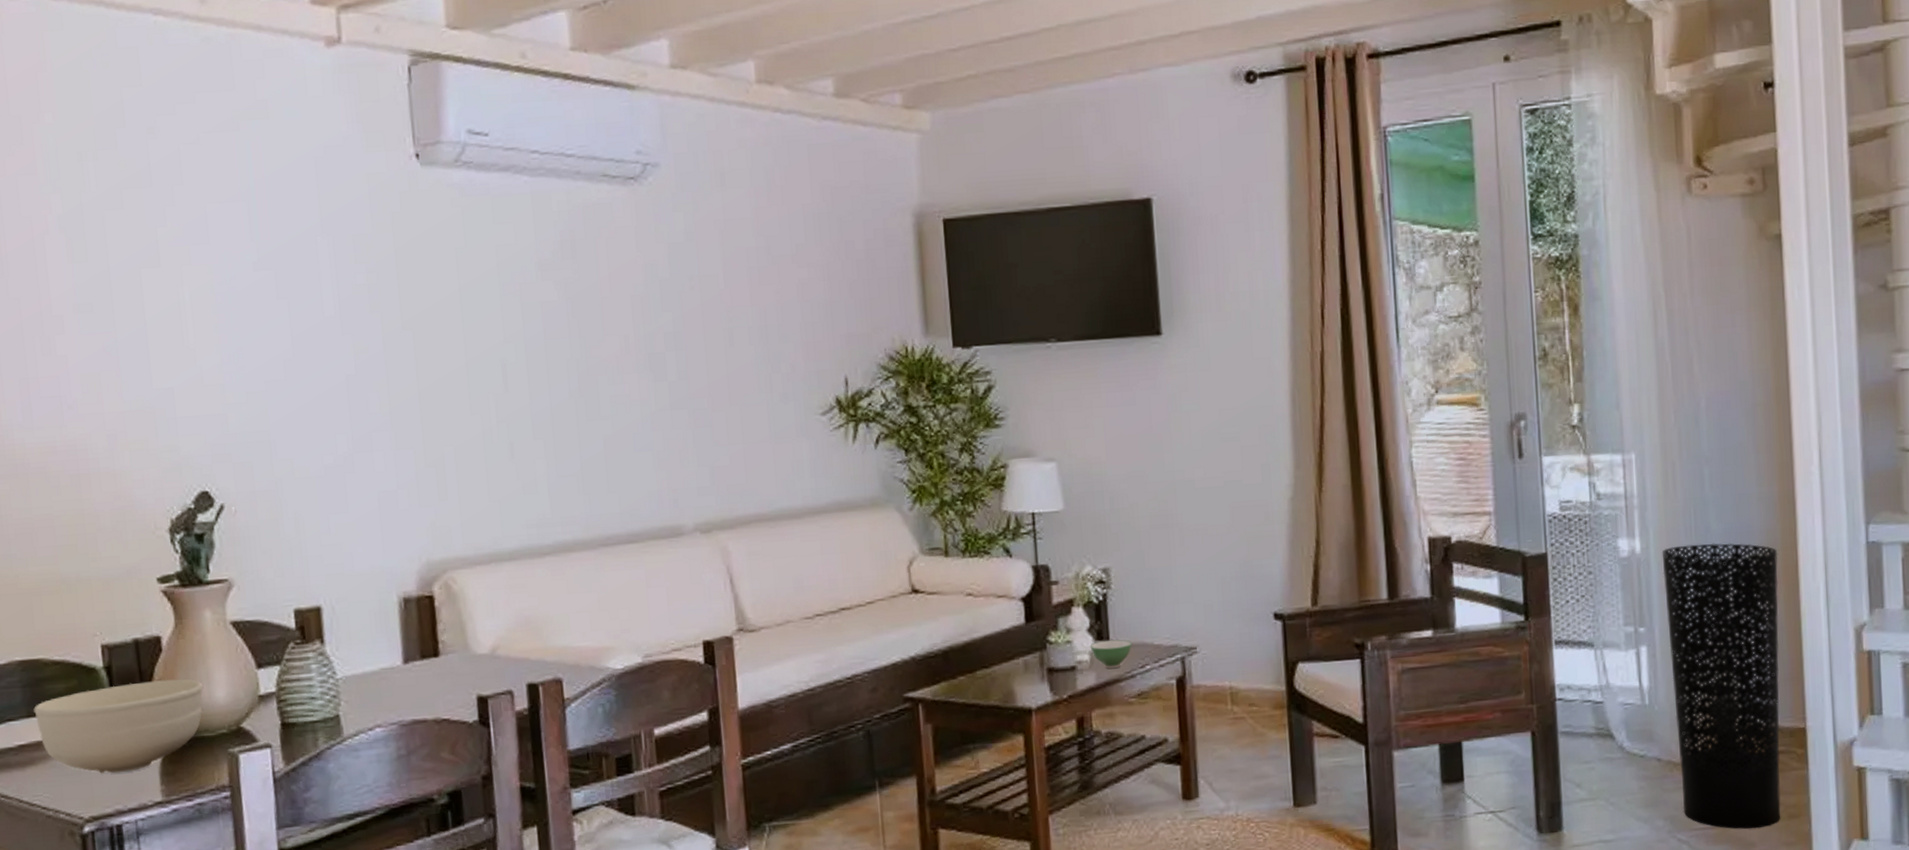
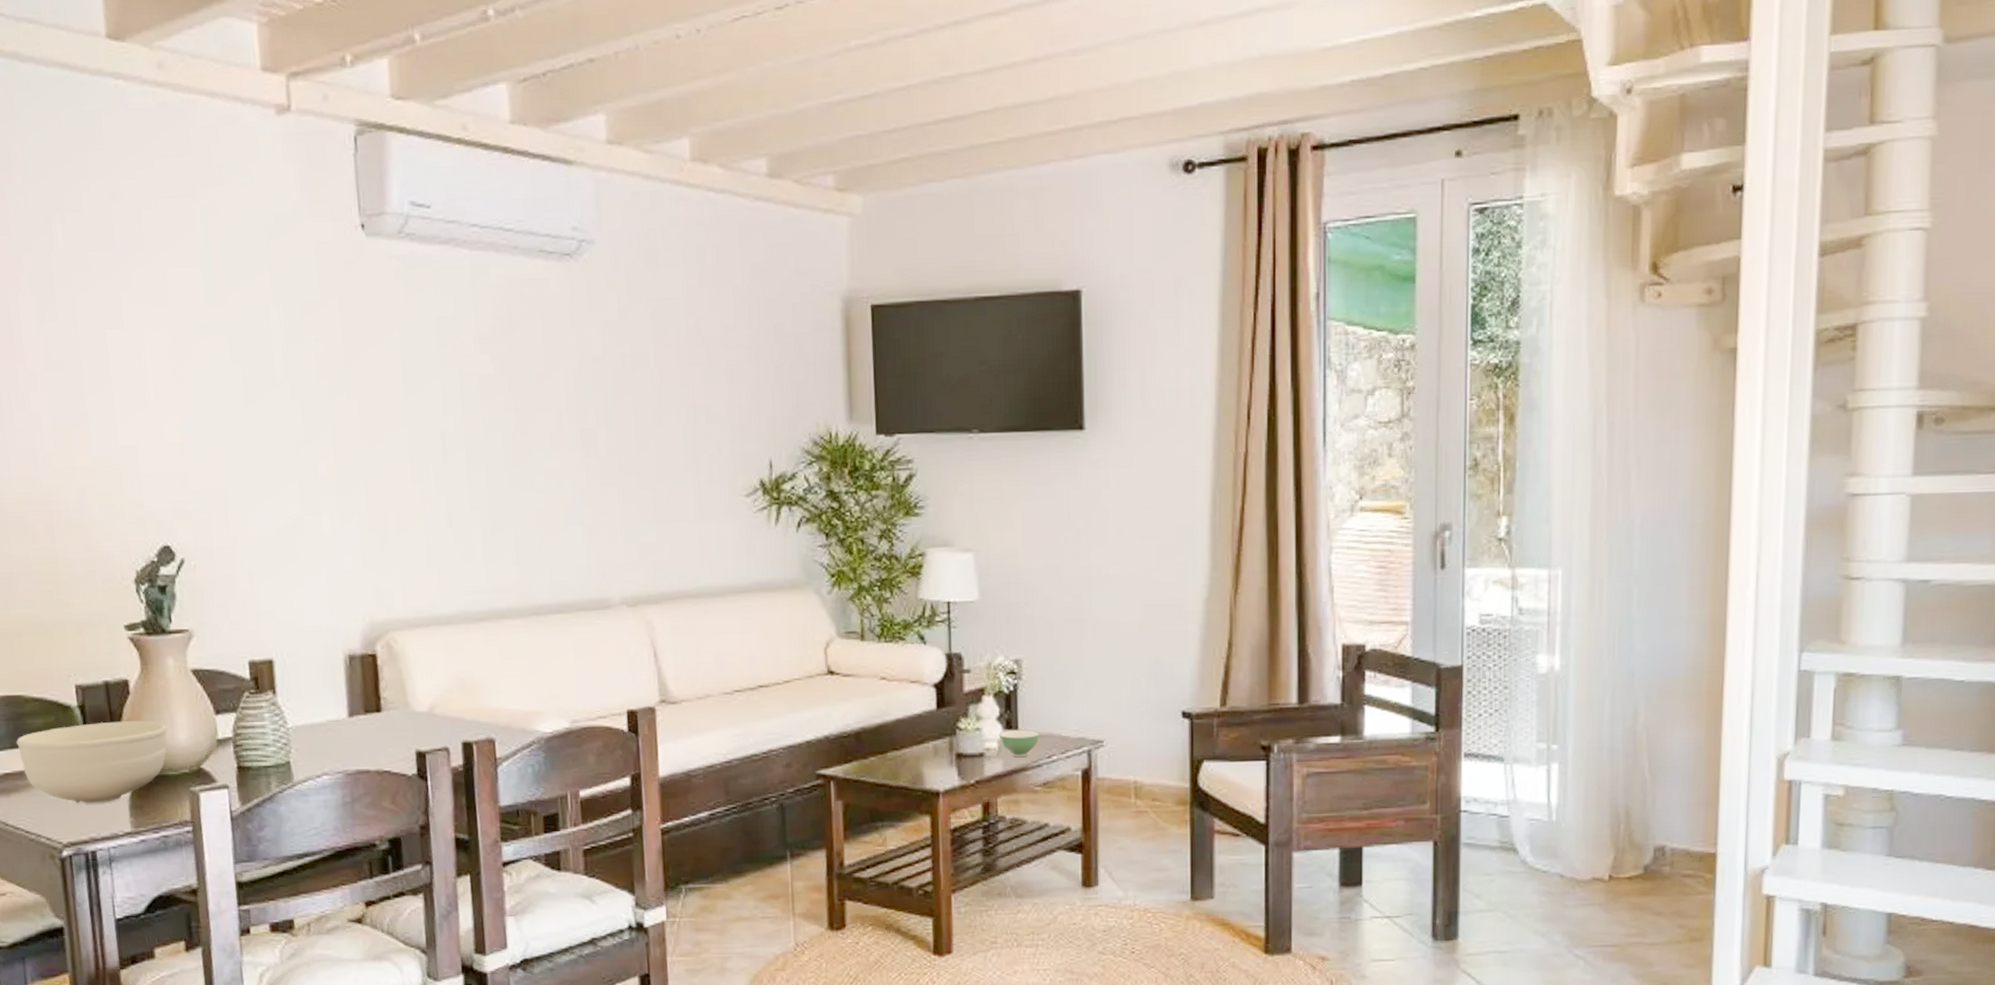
umbrella stand: present [1662,543,1781,829] -> none [1581,663,1703,949]

